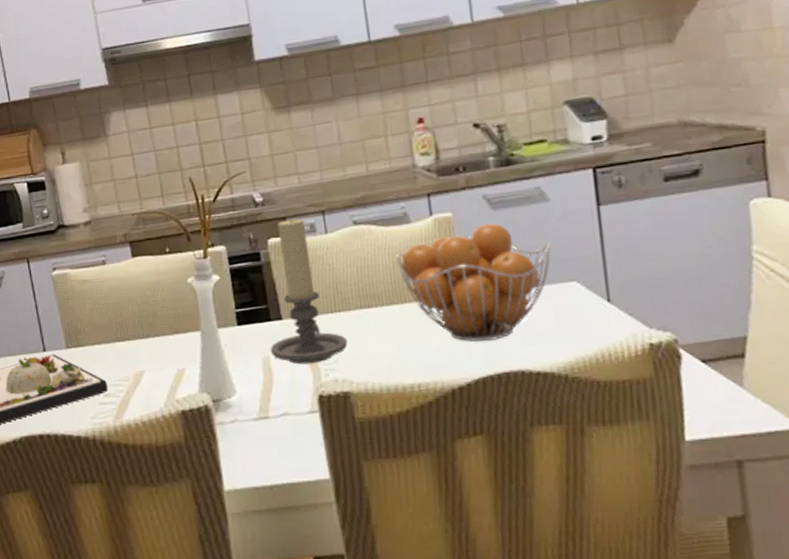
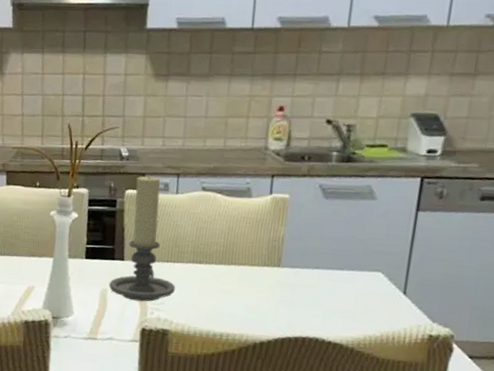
fruit basket: present [397,223,552,342] -> none [232,209,368,309]

